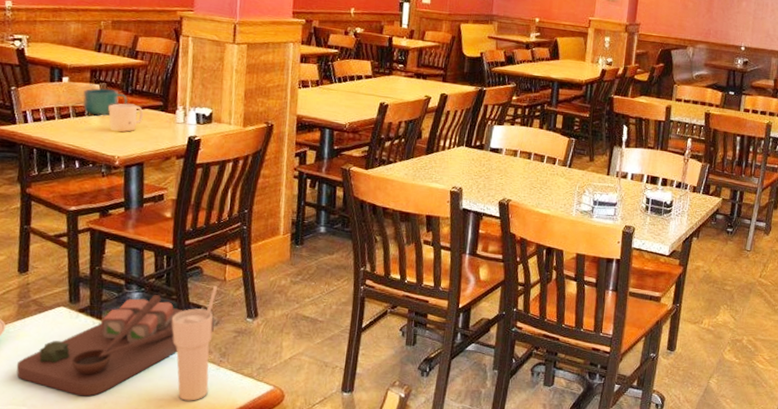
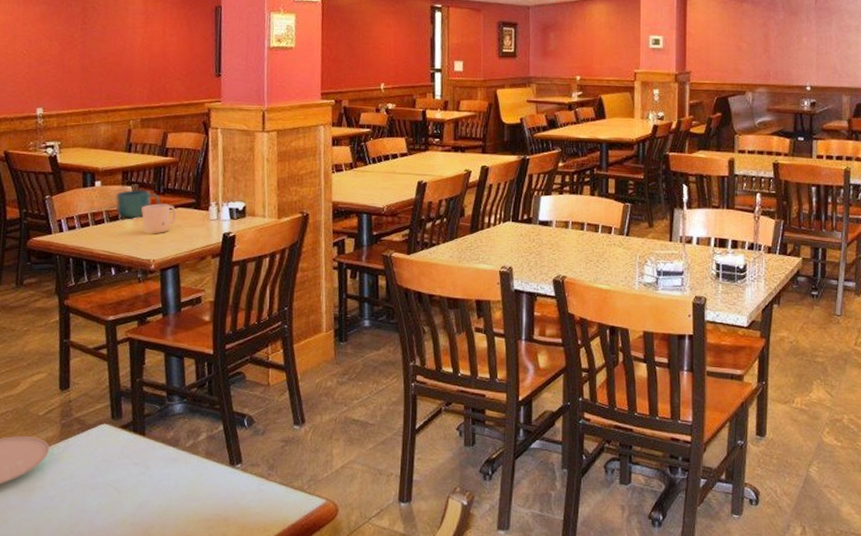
platter: present [16,295,215,397] -> none [61,405,260,520]
cup: present [171,285,218,401] -> none [216,391,262,520]

